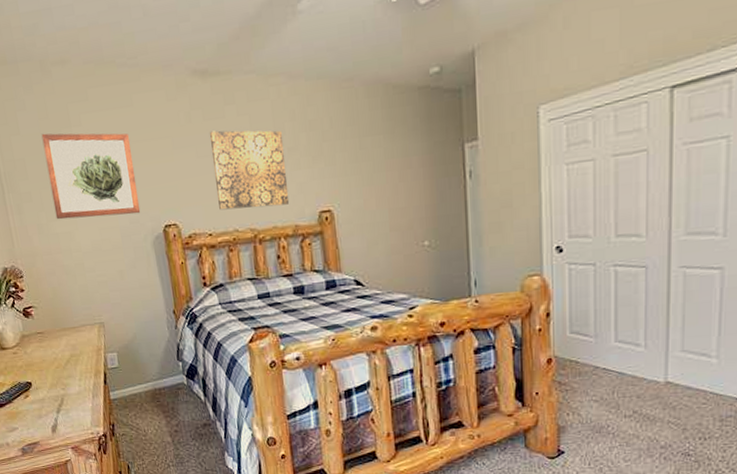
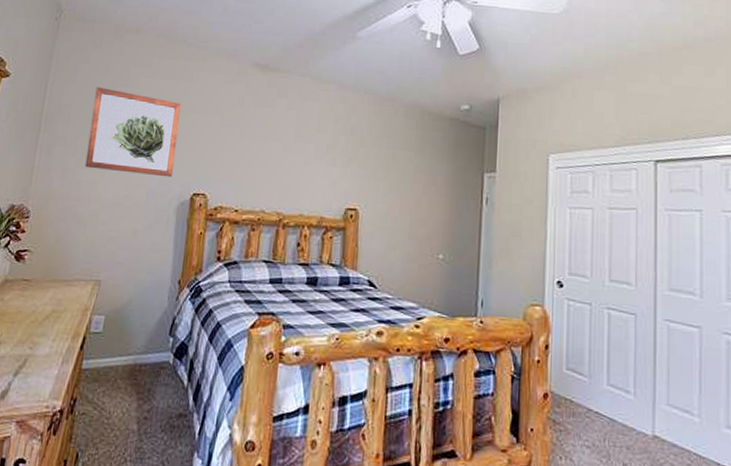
wall art: present [210,130,290,210] -> none [251,117,325,196]

